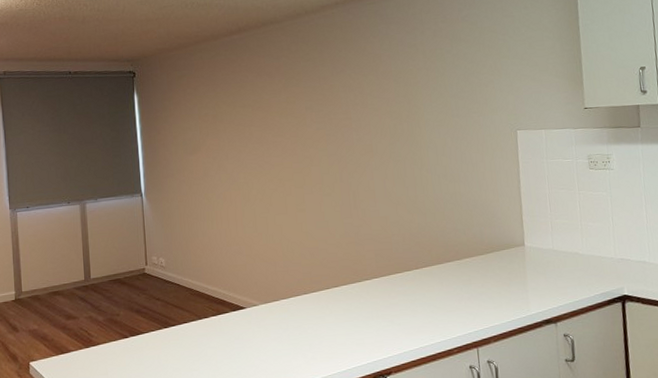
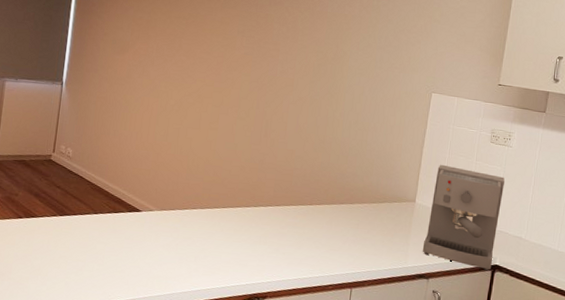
coffee maker: none [540,201,621,304] -> present [422,164,505,271]

